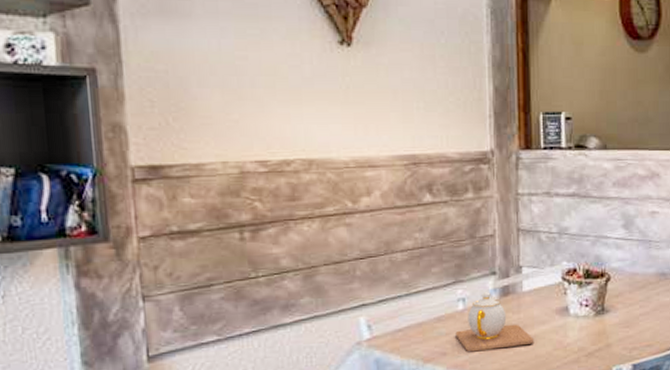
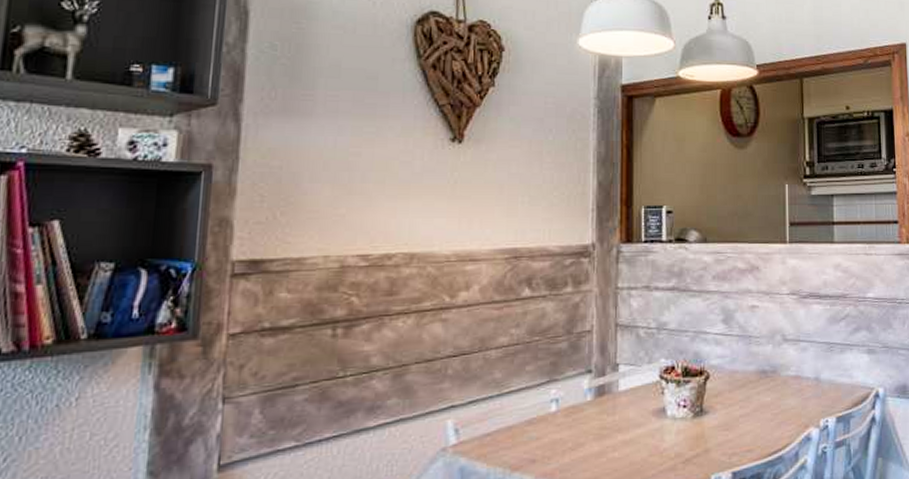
teapot: present [455,292,535,352] -> none [546,392,629,459]

